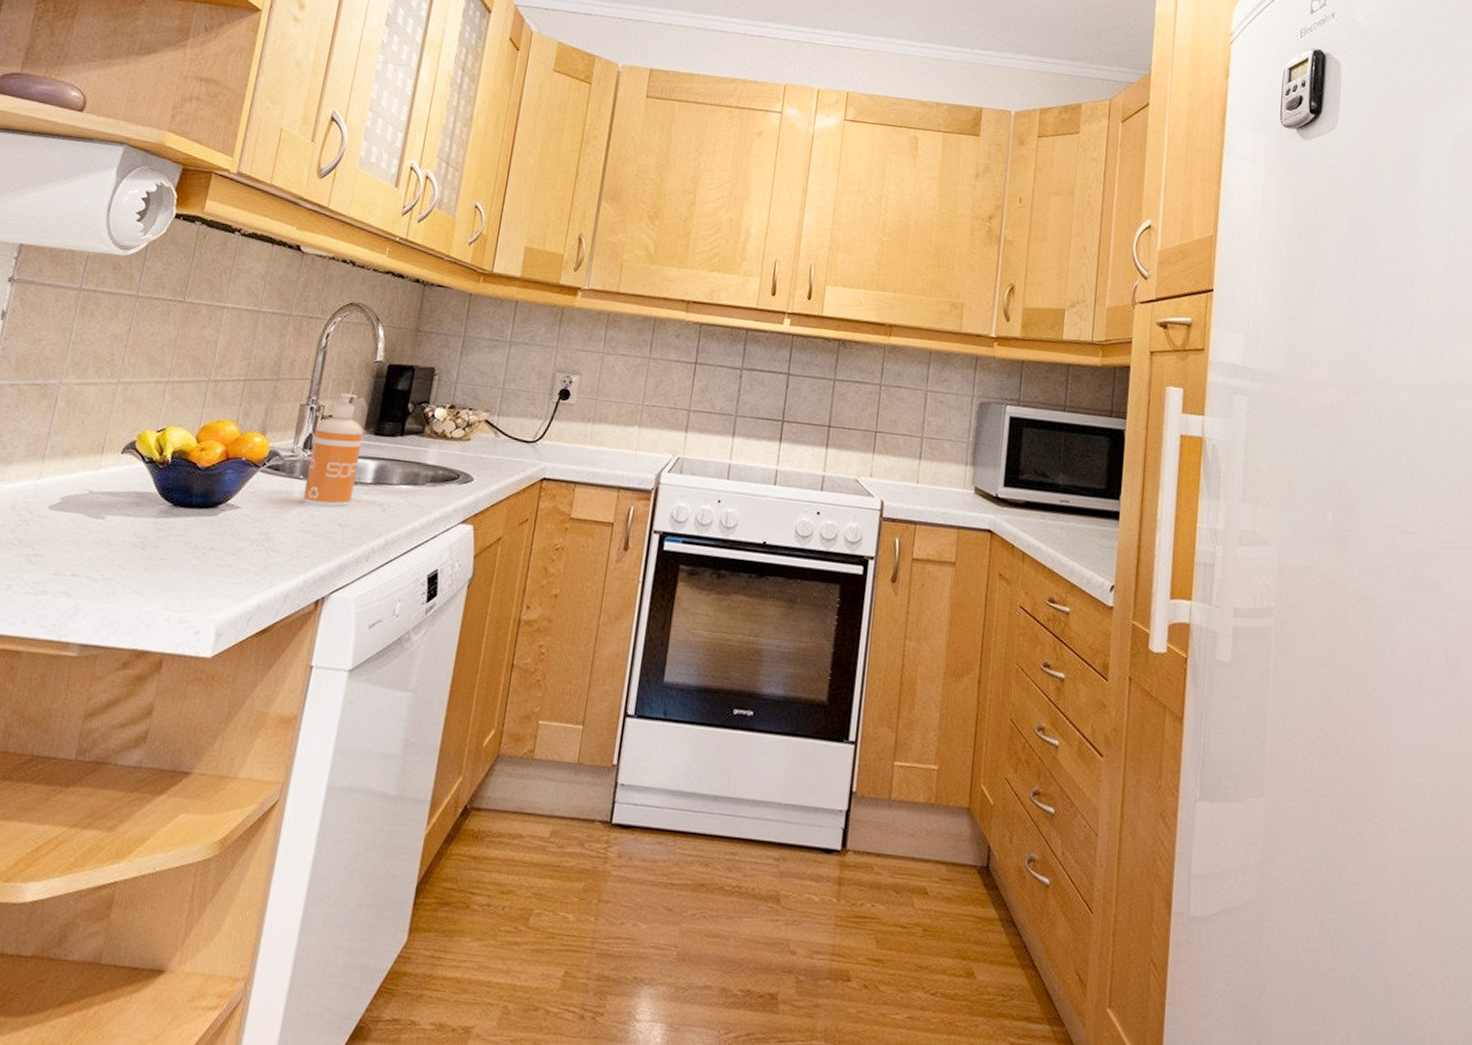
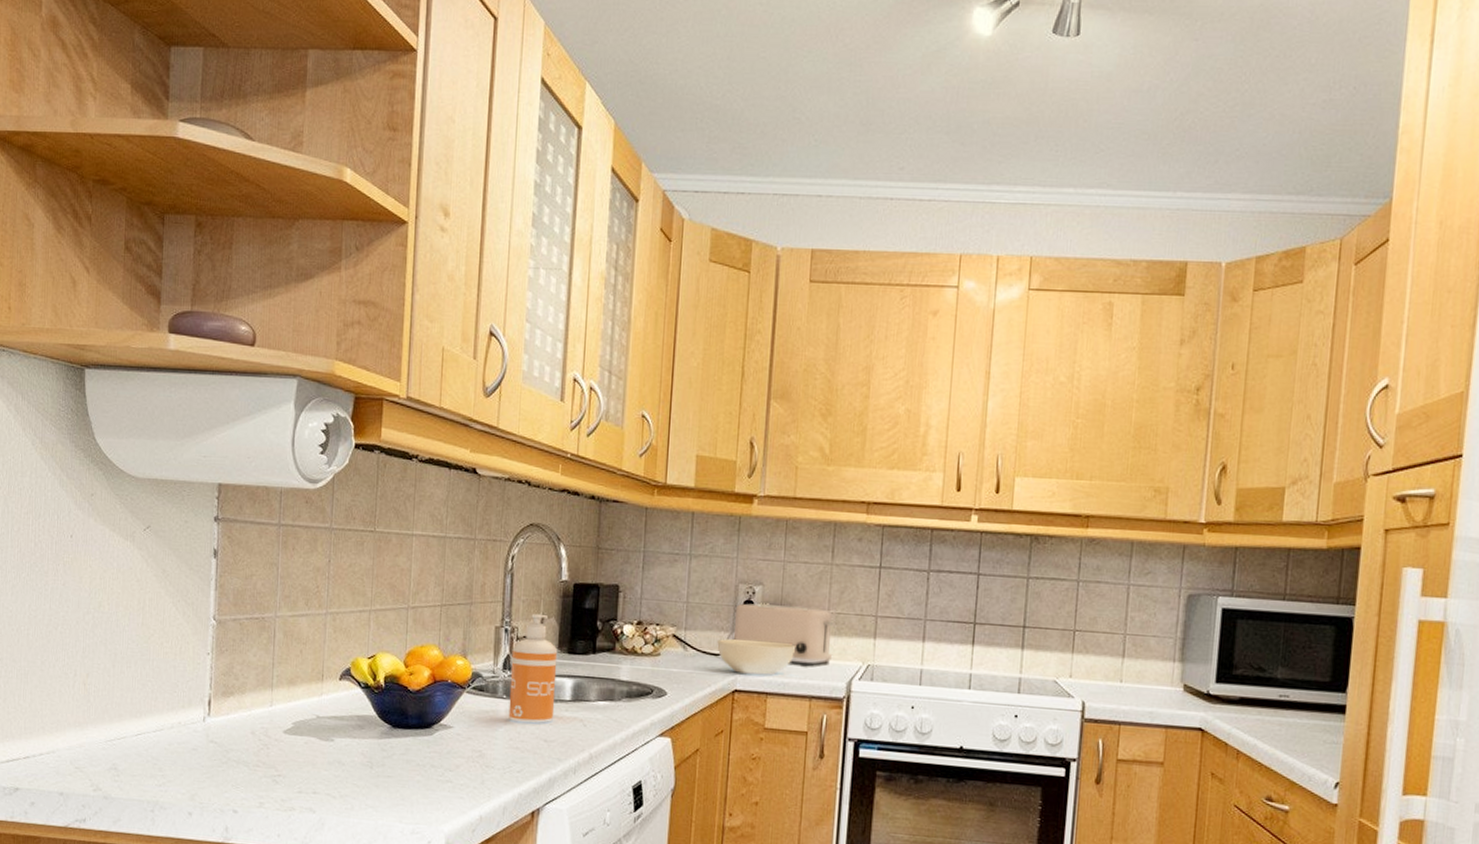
bowl: none [529,426,609,465] -> present [717,638,796,676]
toaster: none [546,392,649,459] -> present [733,603,835,668]

